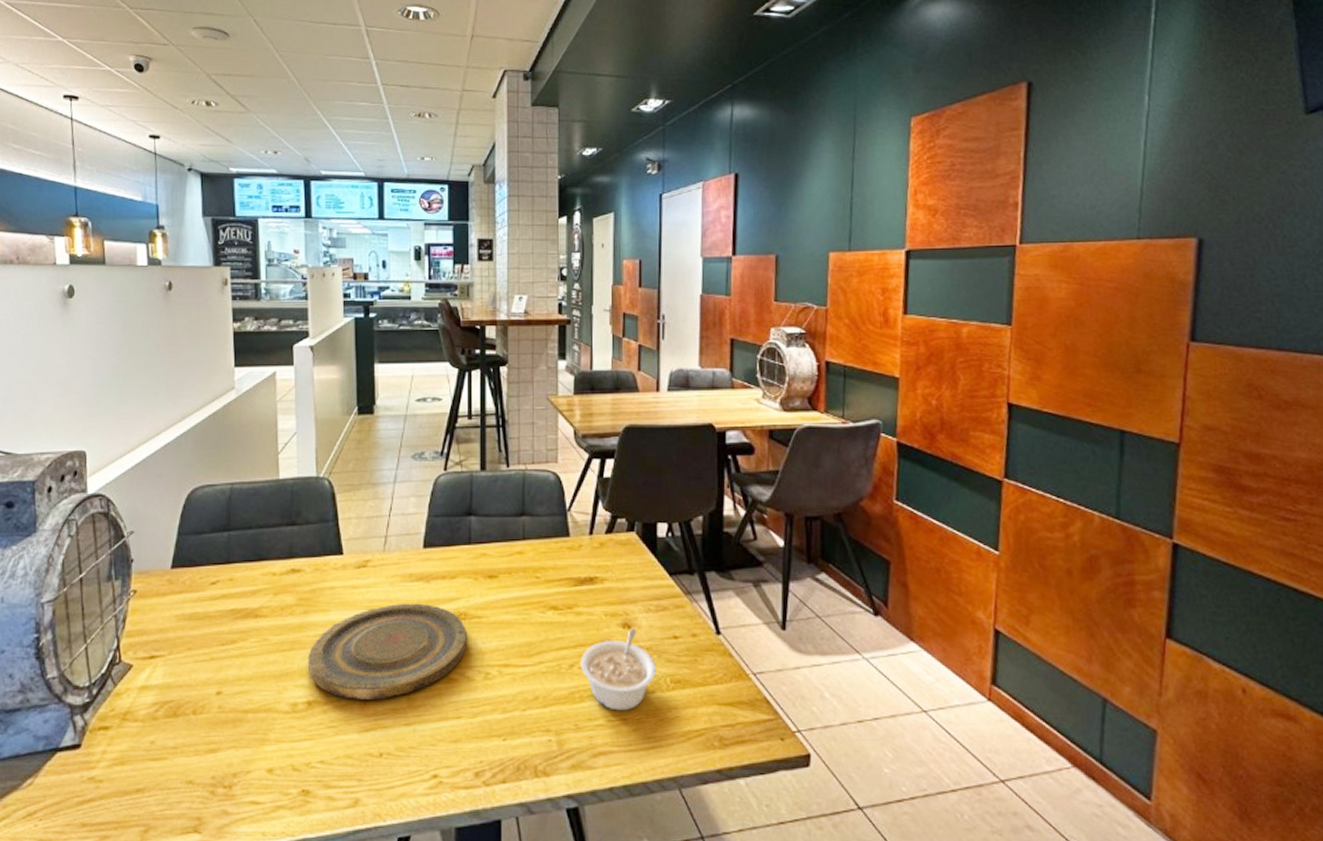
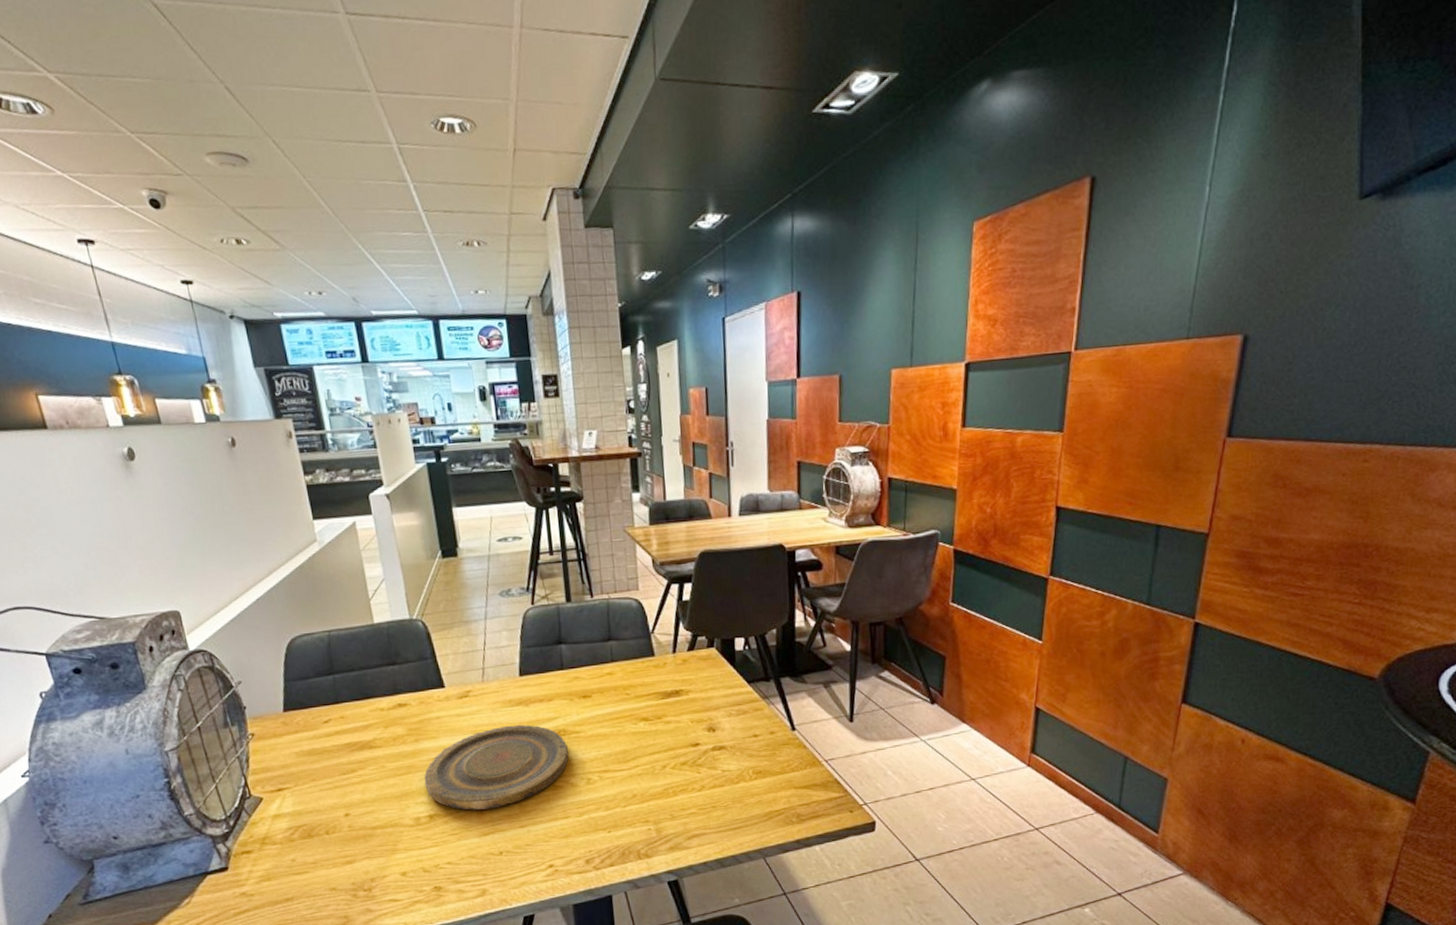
legume: present [580,629,656,711] -> none [672,731,739,801]

